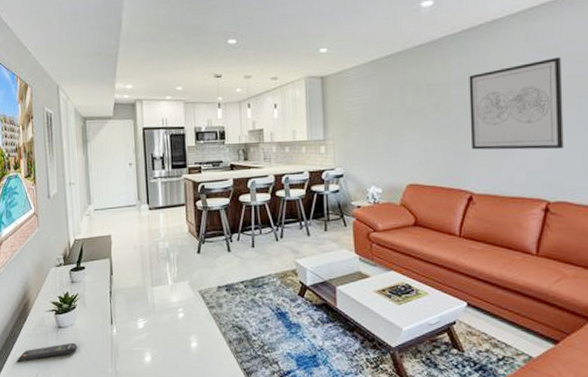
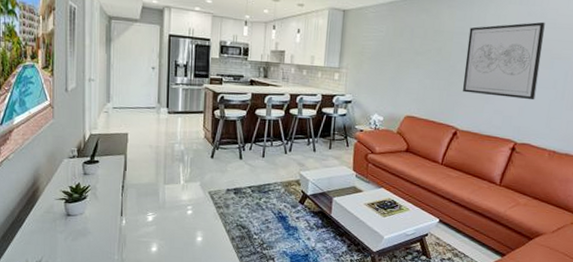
remote control: present [16,342,78,362] -> none [21,230,86,245]

